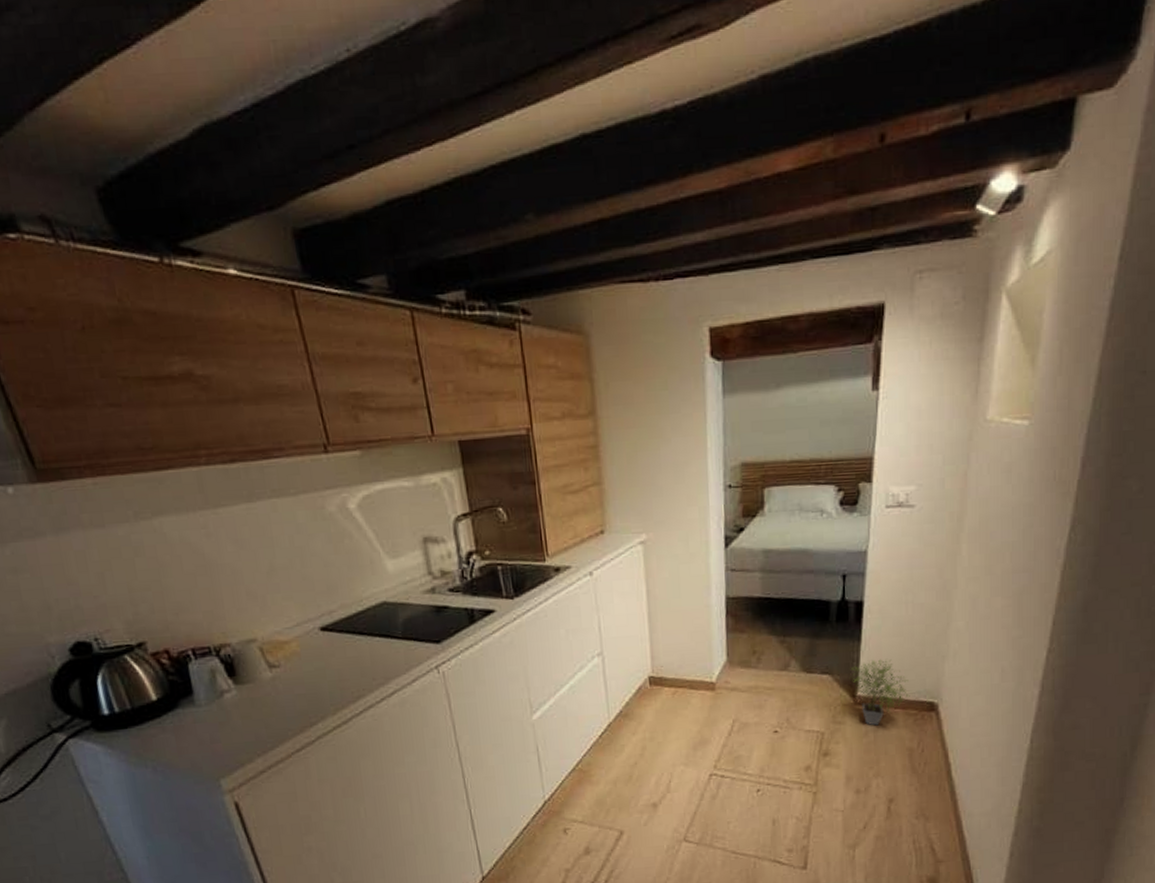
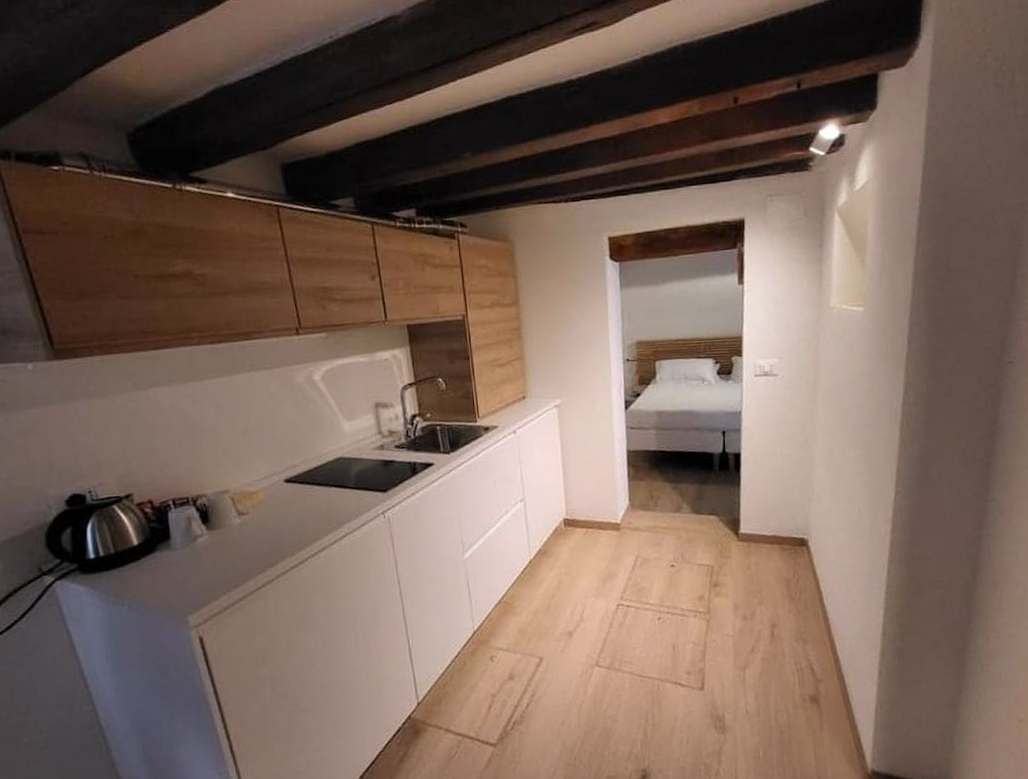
potted plant: present [850,659,910,726] -> none [733,501,784,560]

